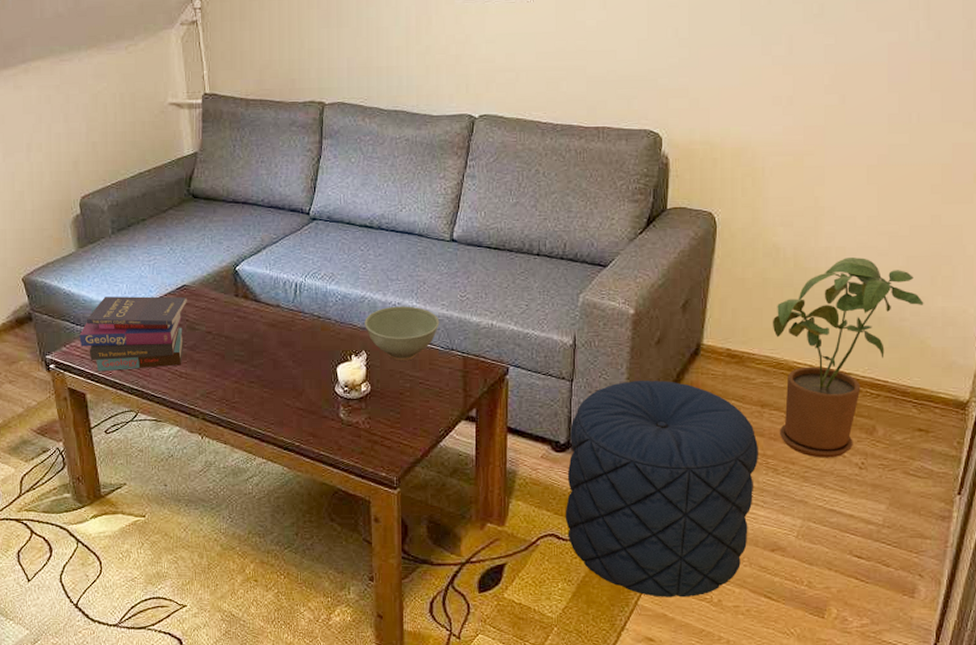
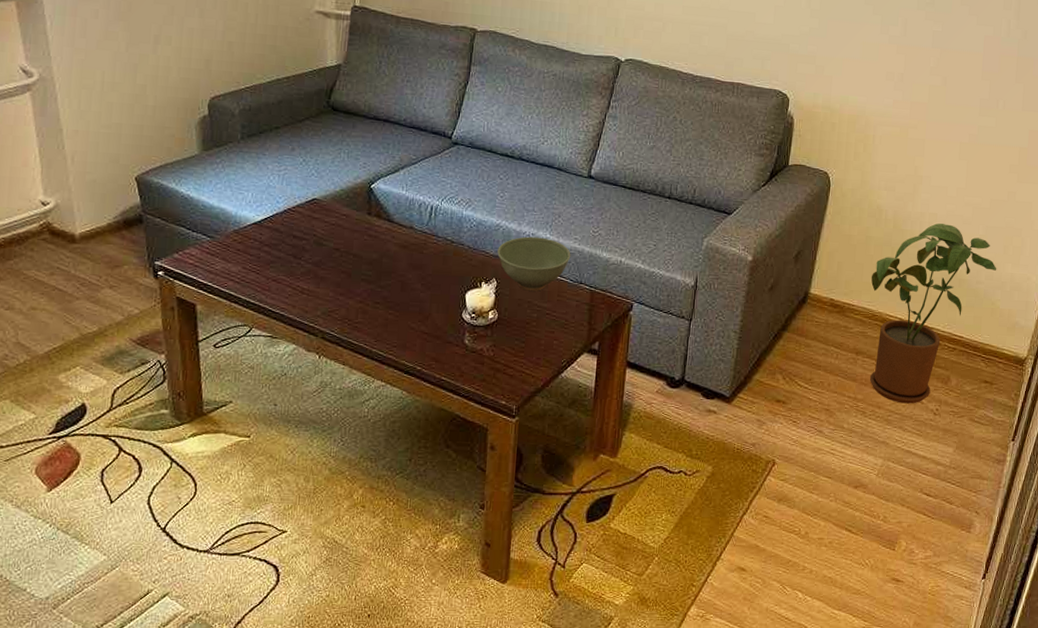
books: present [79,296,187,372] -> none [194,204,317,283]
pouf: present [565,380,758,598] -> none [674,323,851,530]

